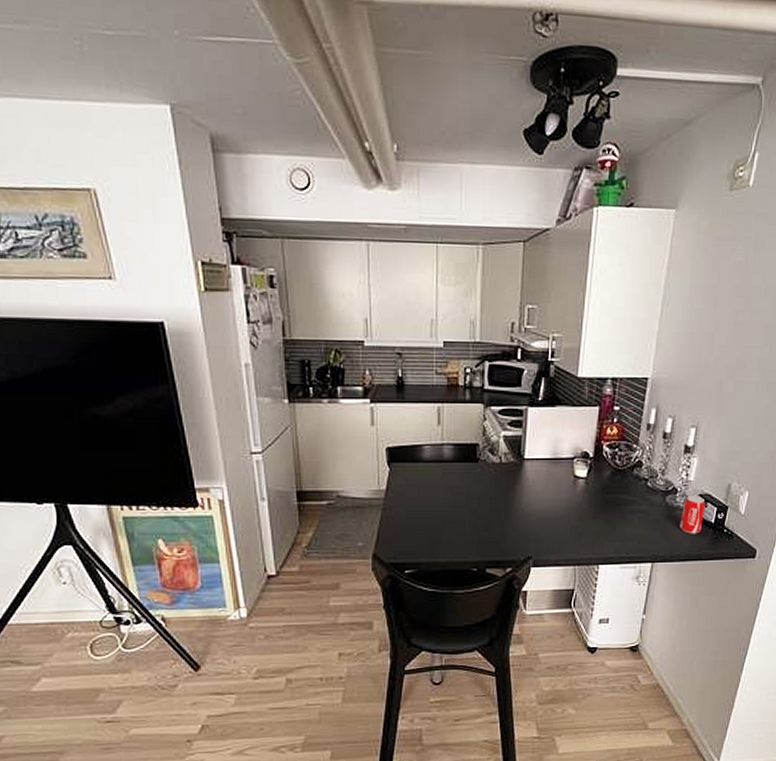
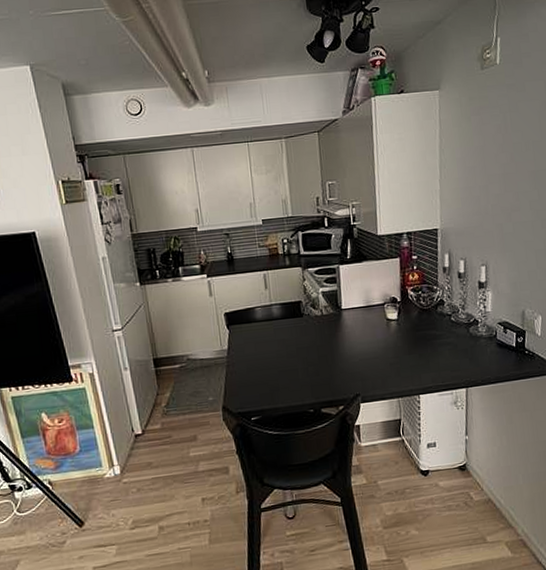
beverage can: present [679,496,705,534] -> none [485,324,506,359]

